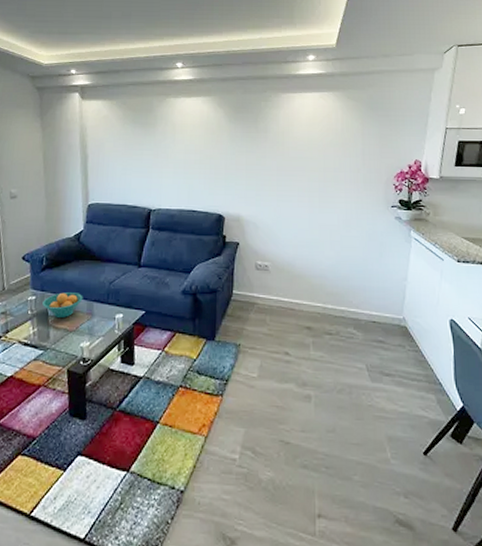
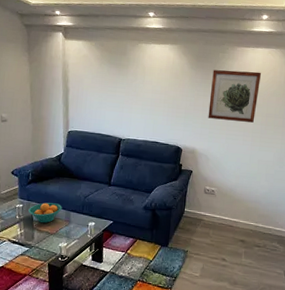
wall art: none [253,120,314,180] -> present [208,70,262,123]

